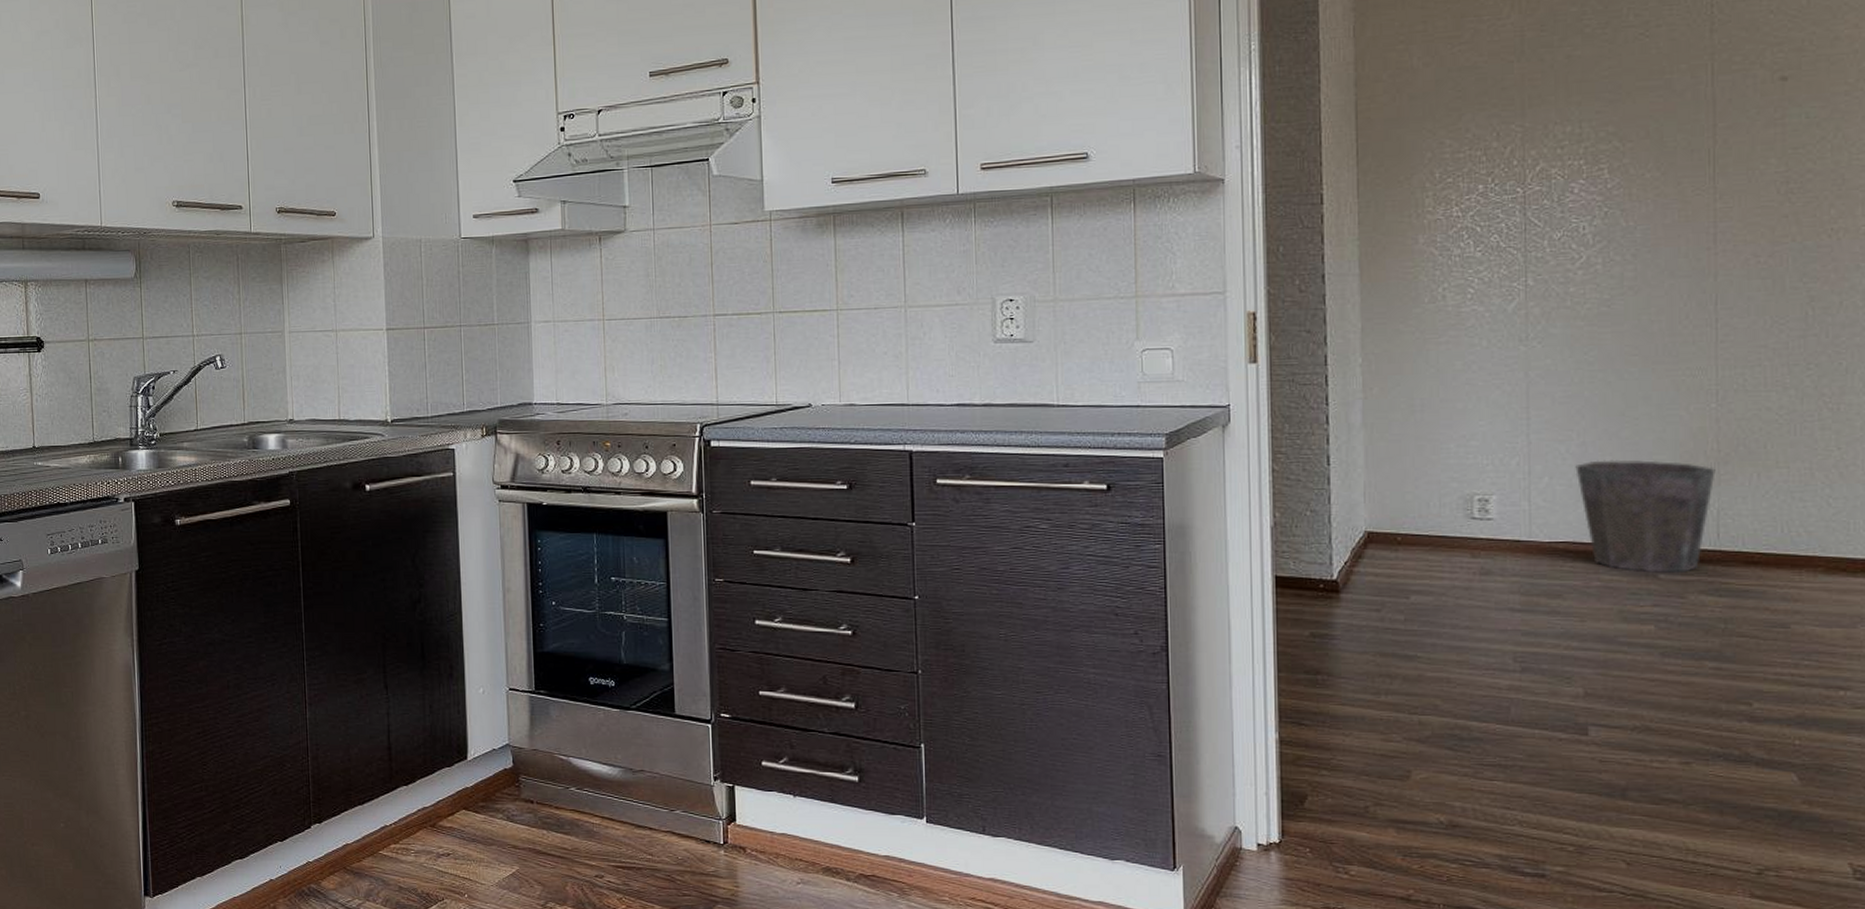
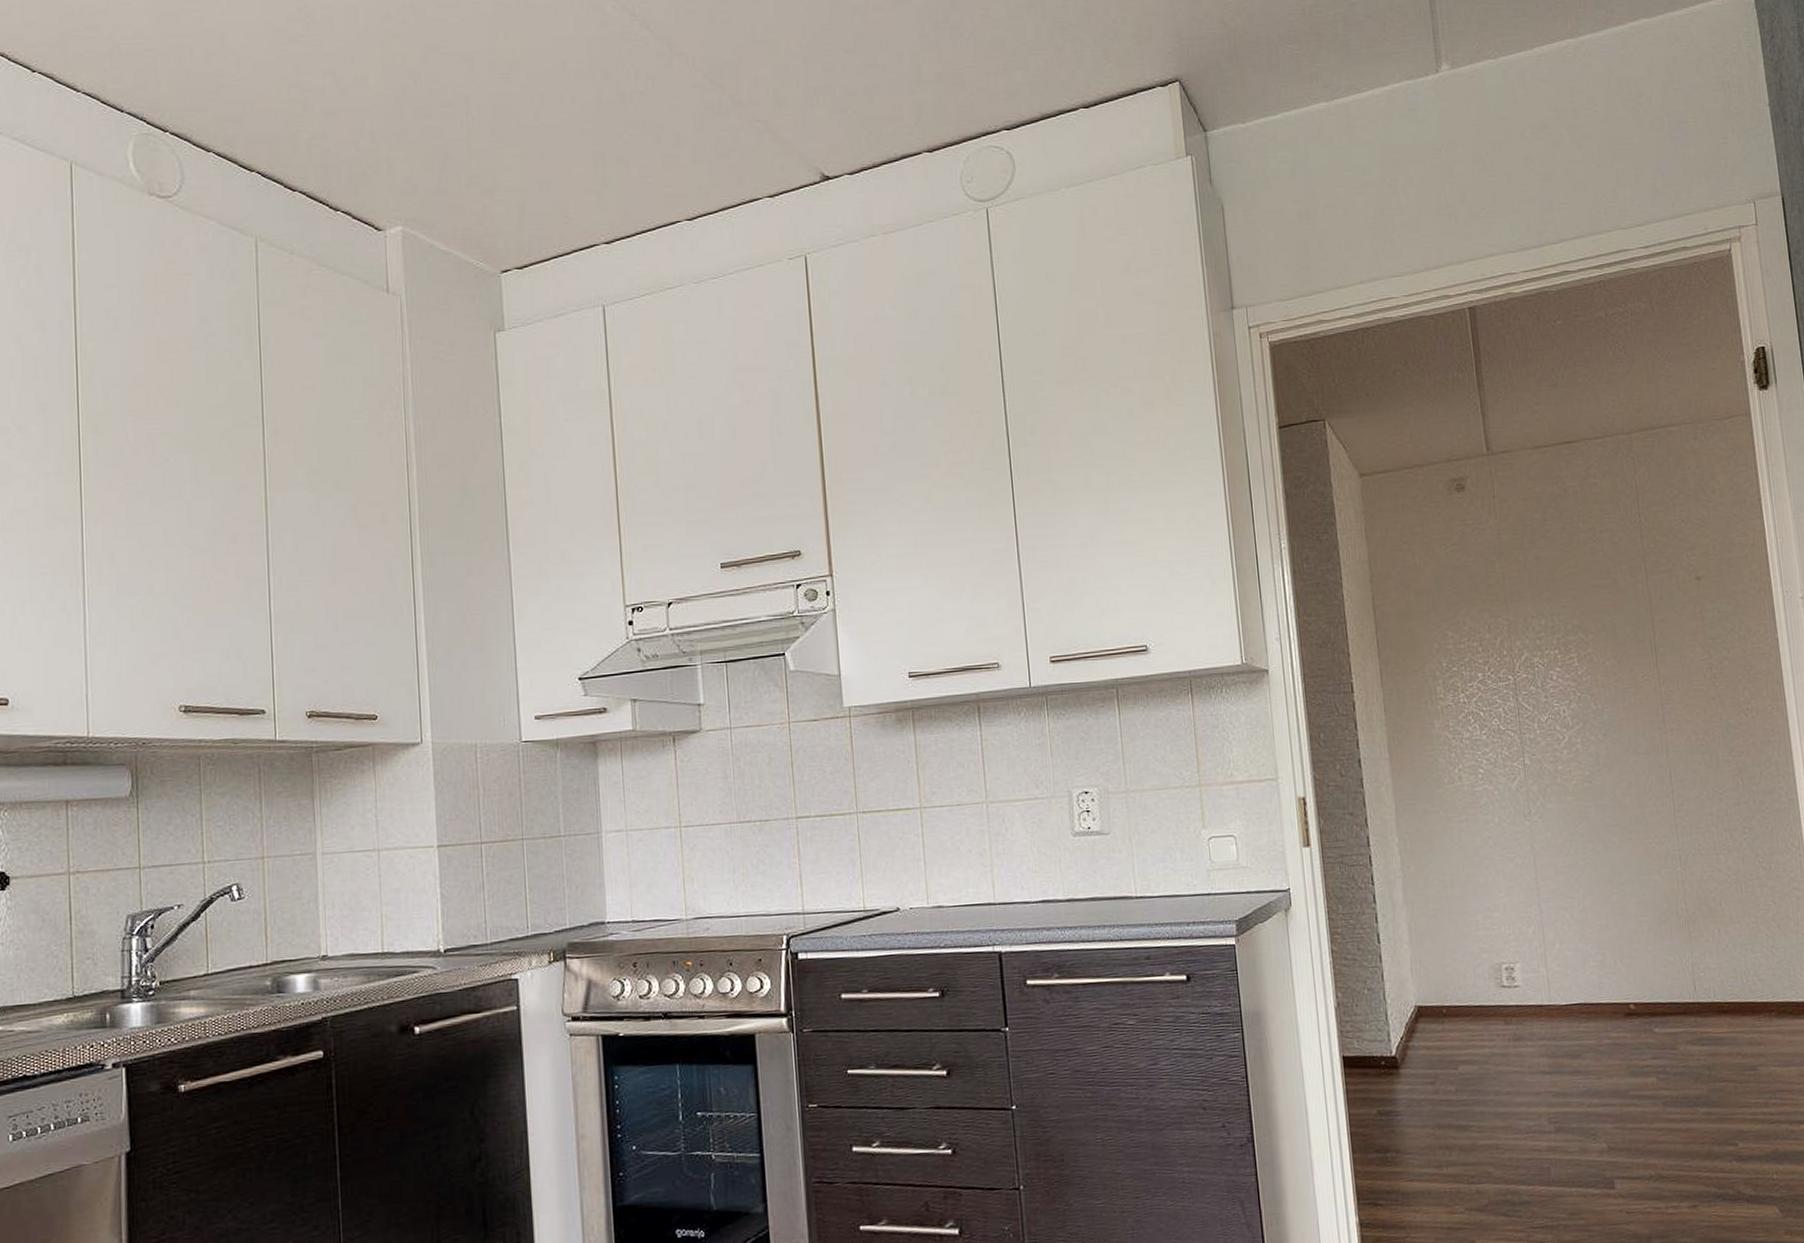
waste bin: present [1575,459,1716,573] -> none [1579,922,1687,1028]

